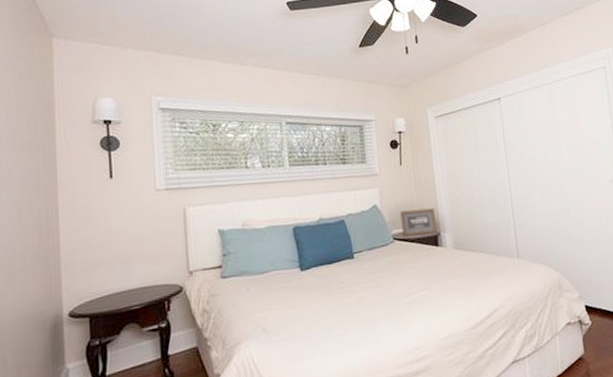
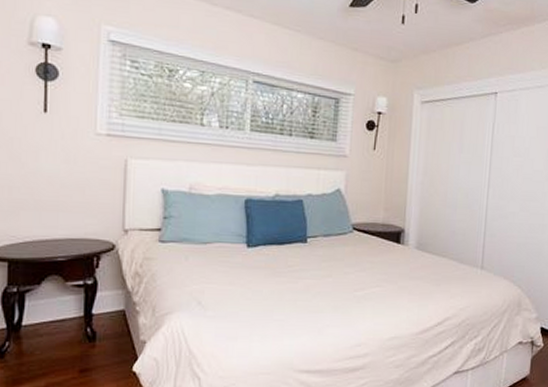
picture frame: present [400,208,438,237] -> none [363,200,403,231]

